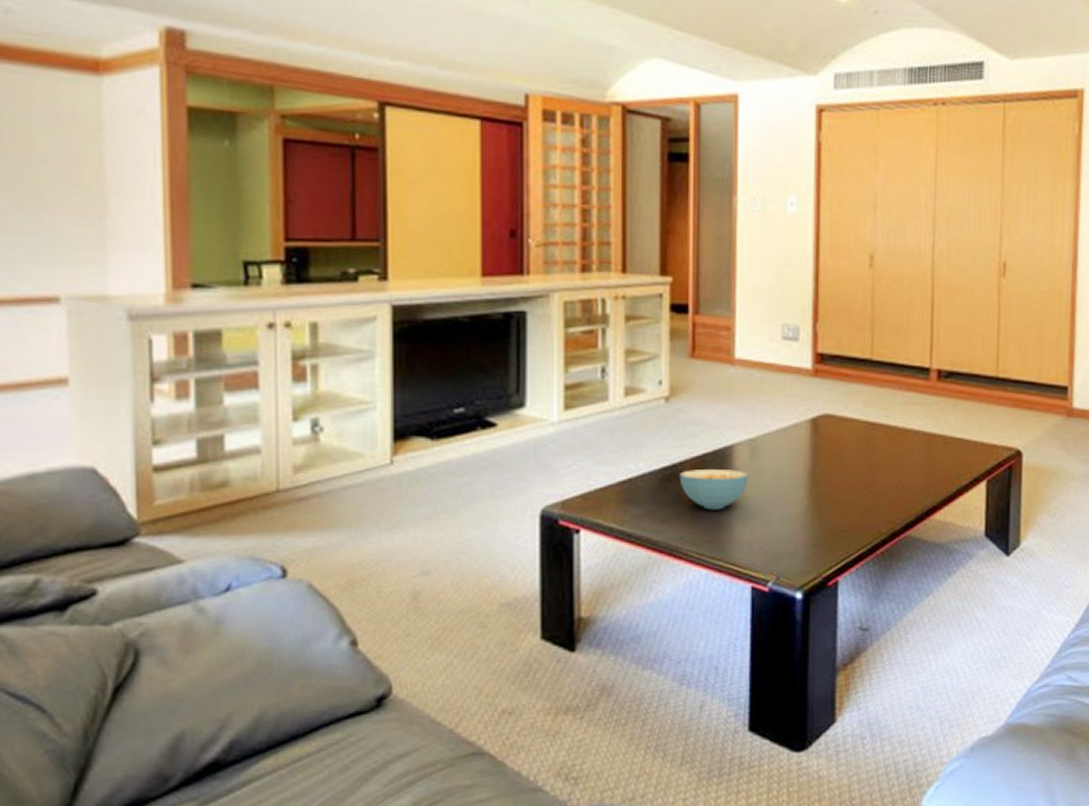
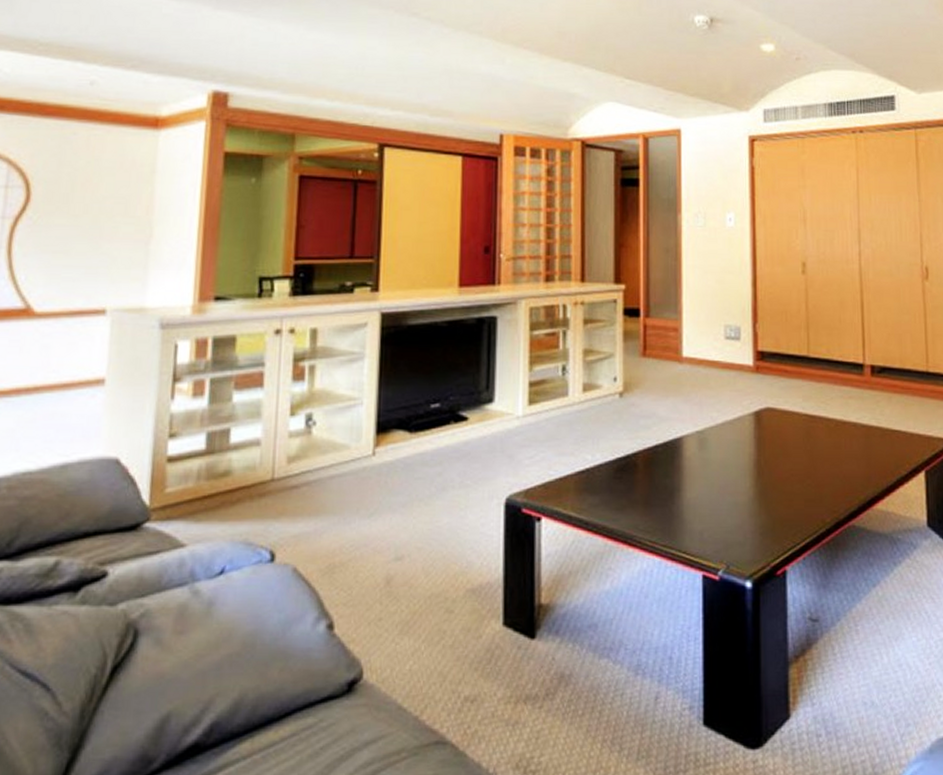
cereal bowl: present [679,470,749,510] -> none [633,460,698,499]

